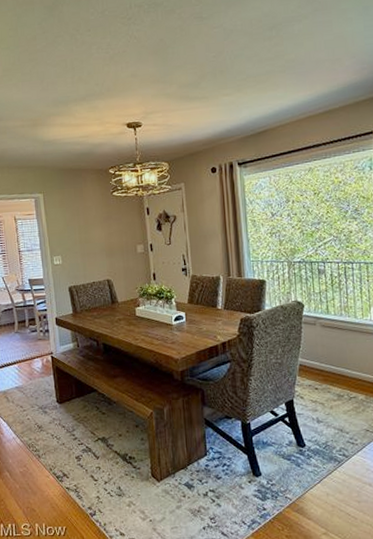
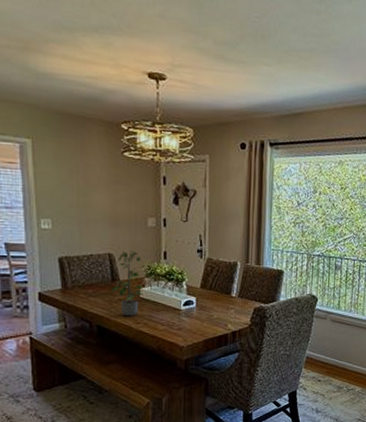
potted plant: none [112,275,139,334] -> present [111,250,143,317]

